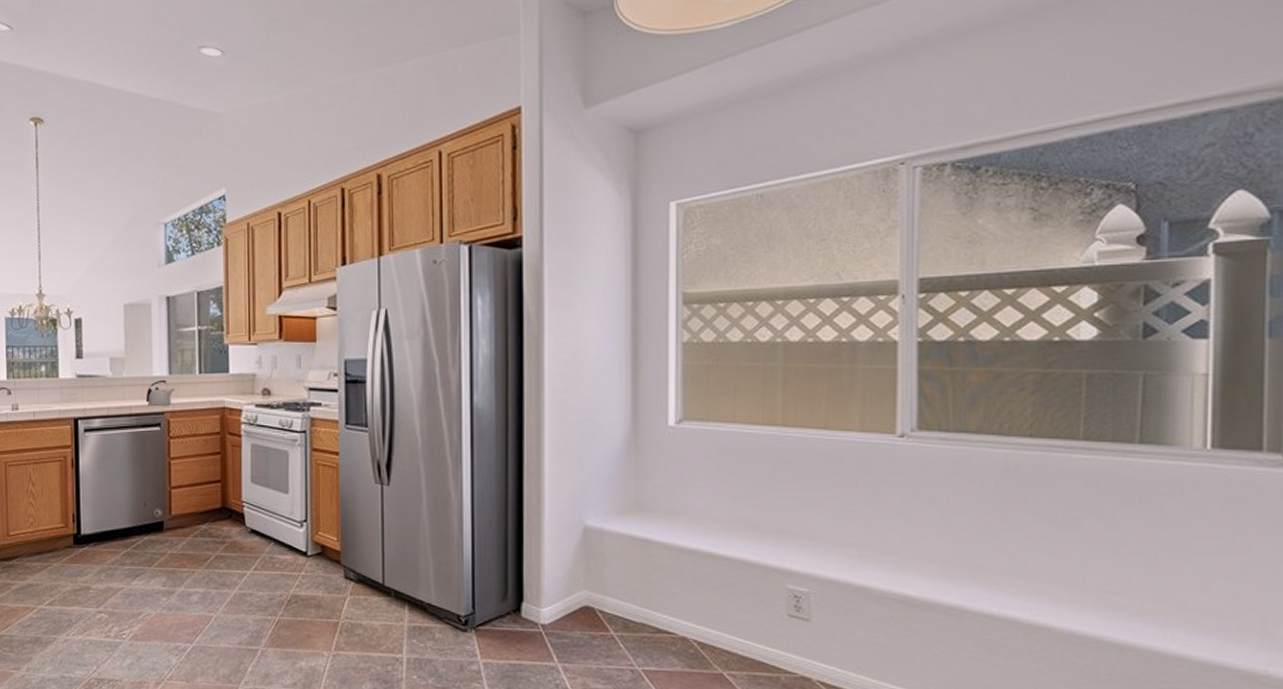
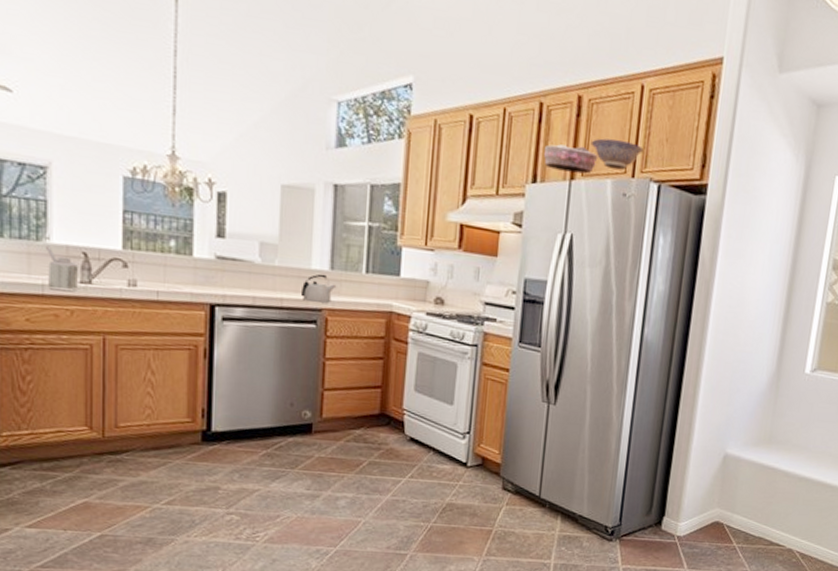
decorative basket: none [351,222,404,249] -> present [544,144,598,175]
decorative bowl: none [395,209,449,238] -> present [590,138,644,170]

